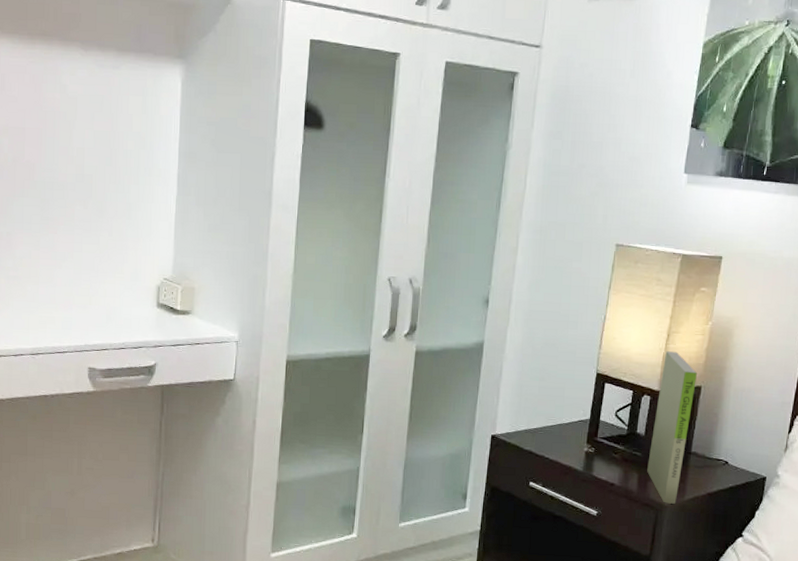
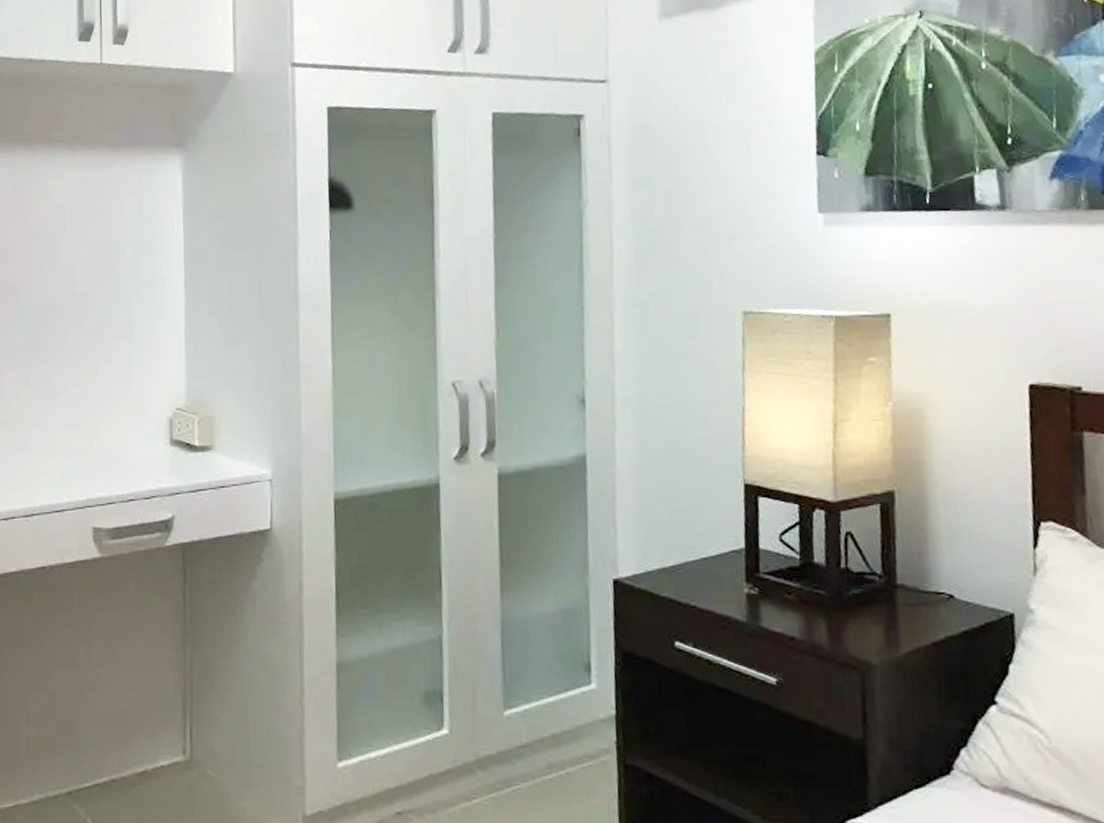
book: present [647,351,698,504] -> none [834,446,889,661]

